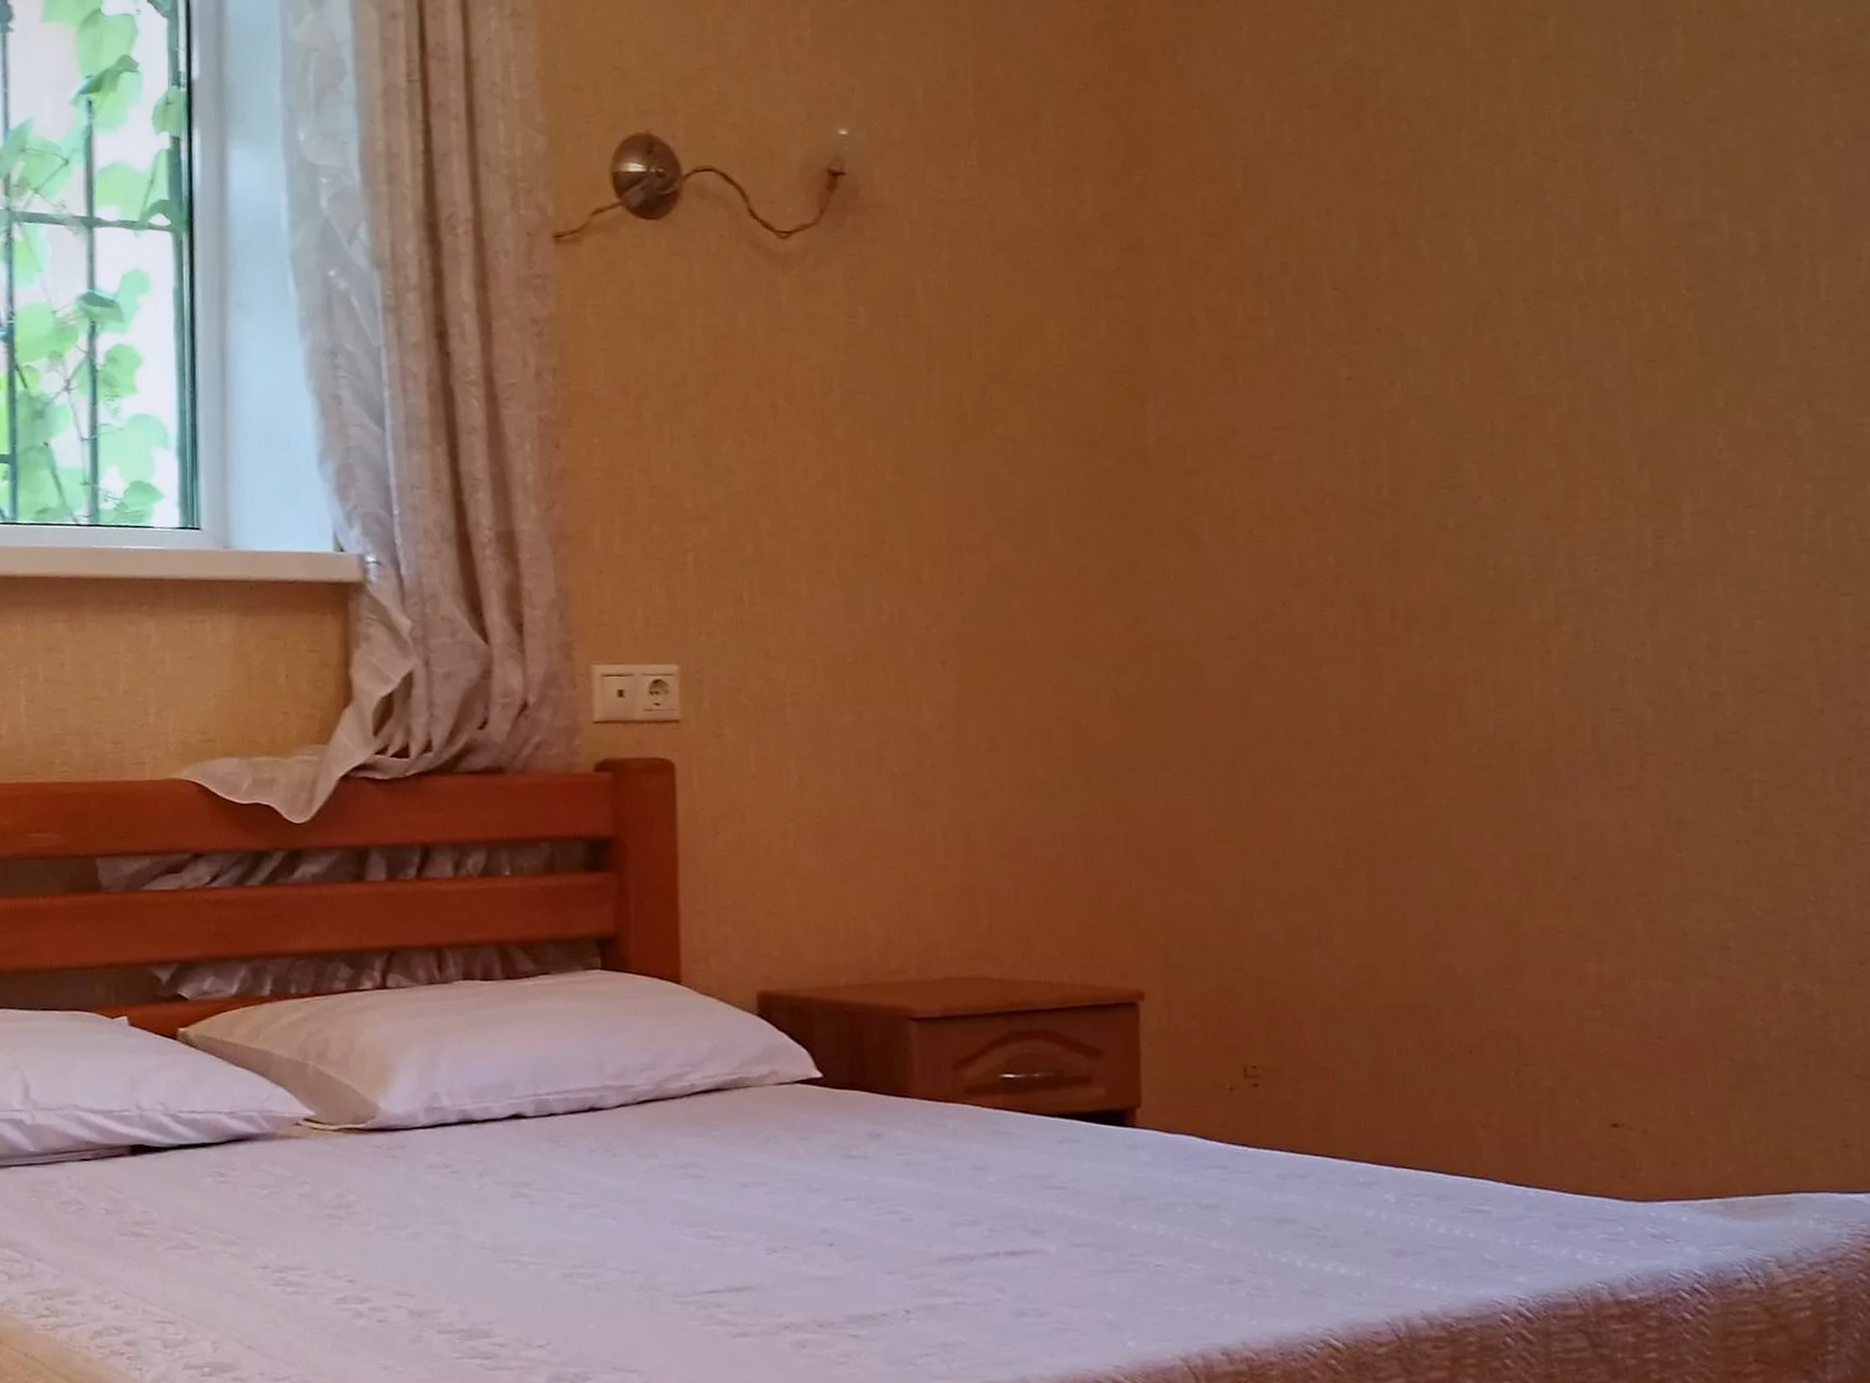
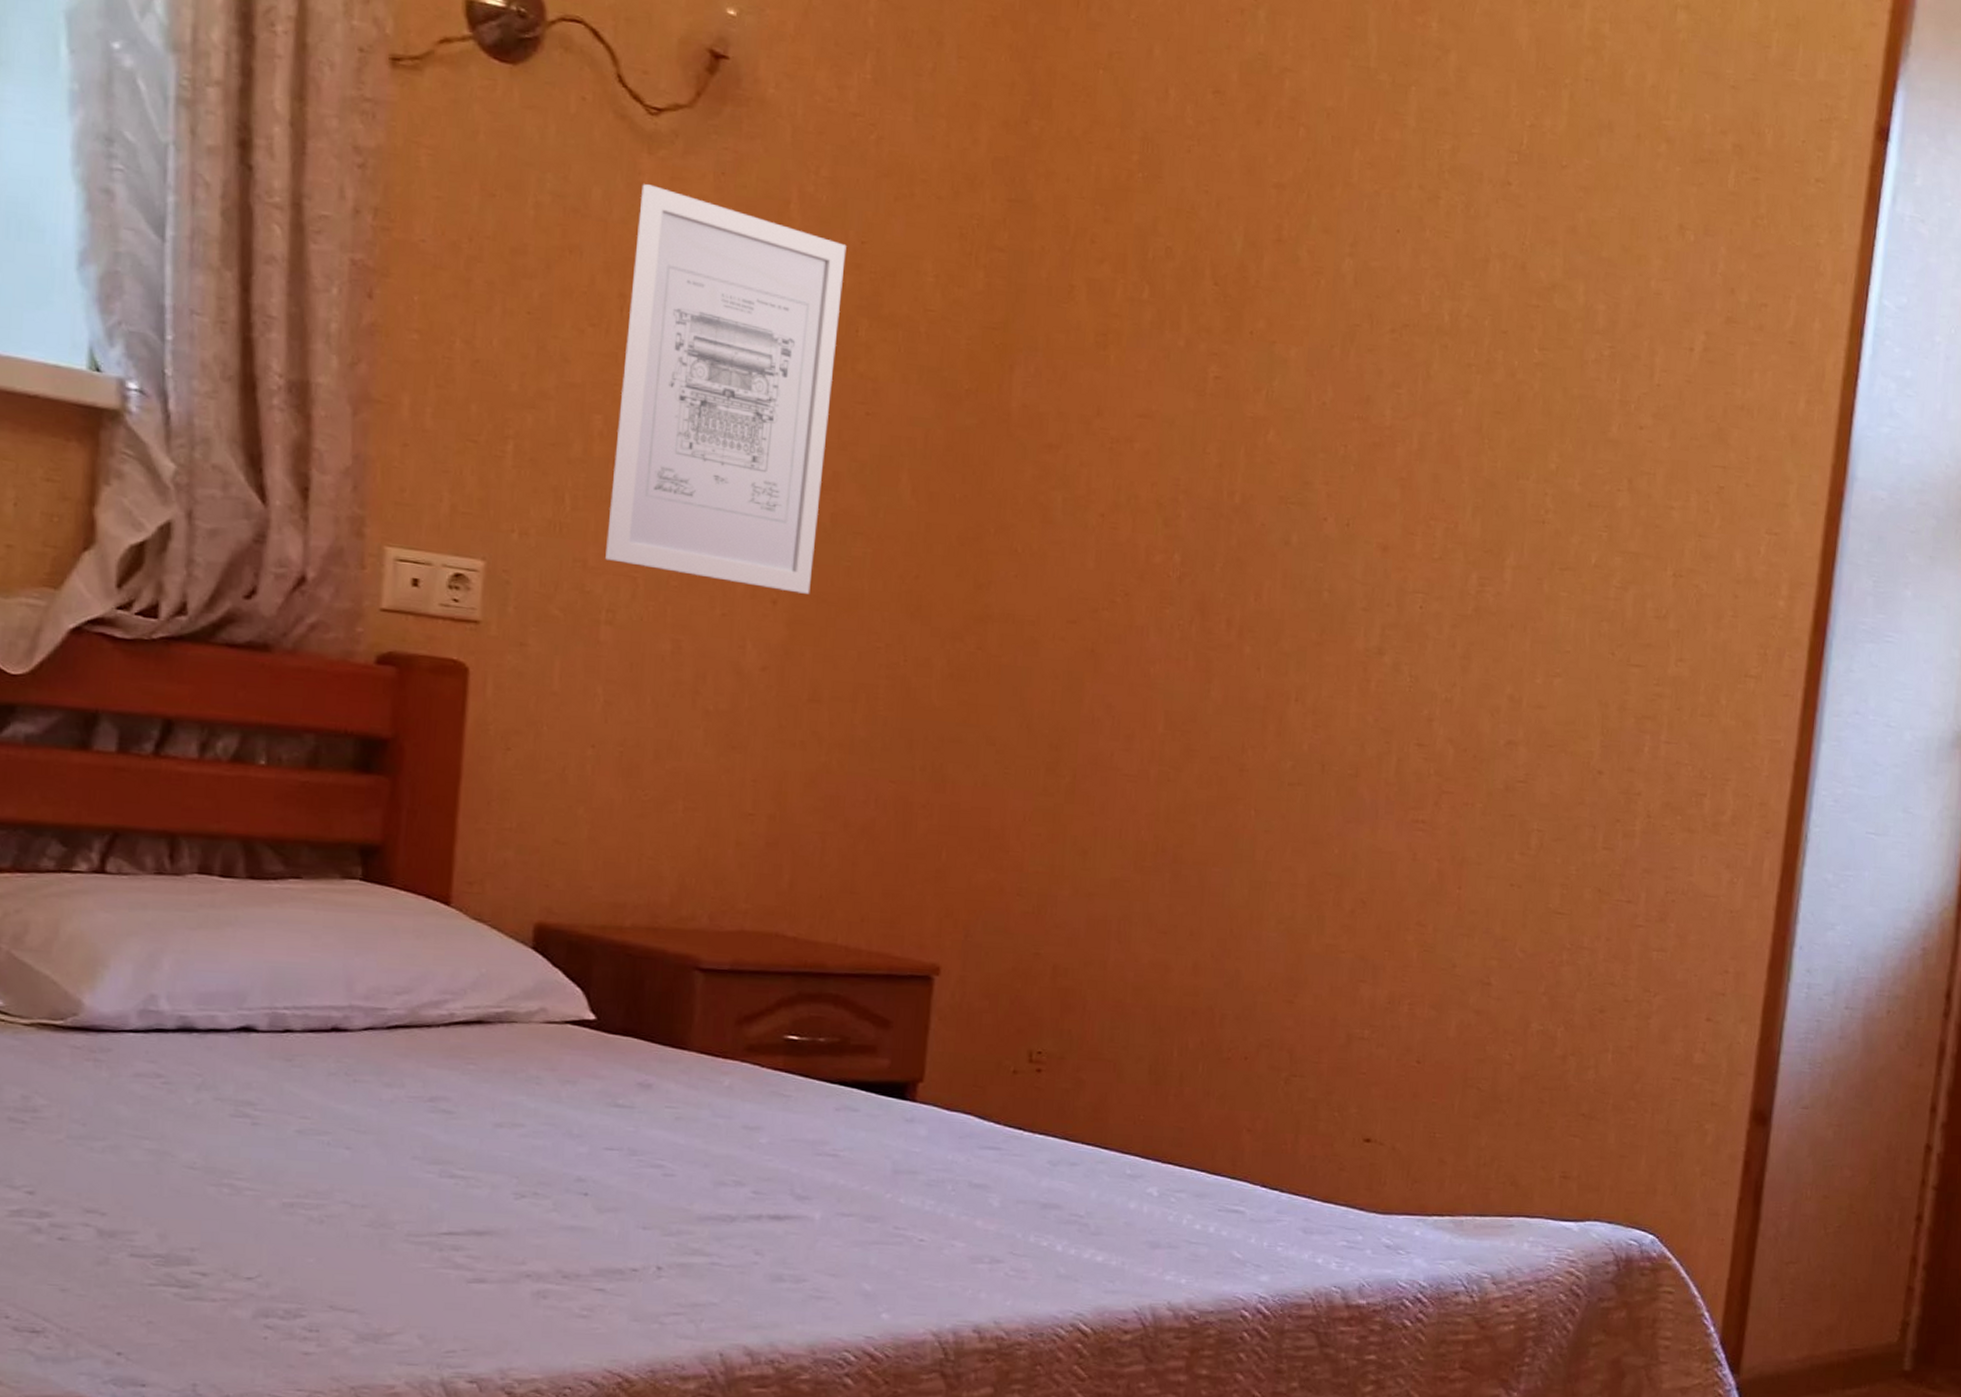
wall art: none [781,301,976,651] -> present [605,184,847,594]

